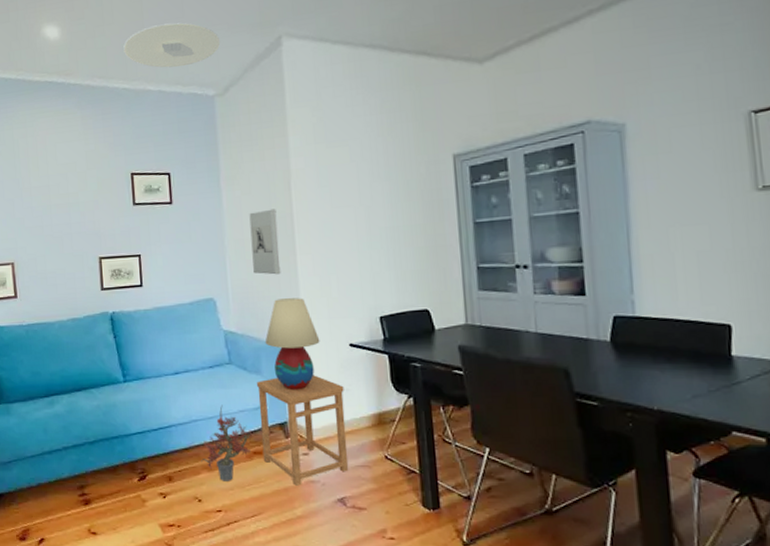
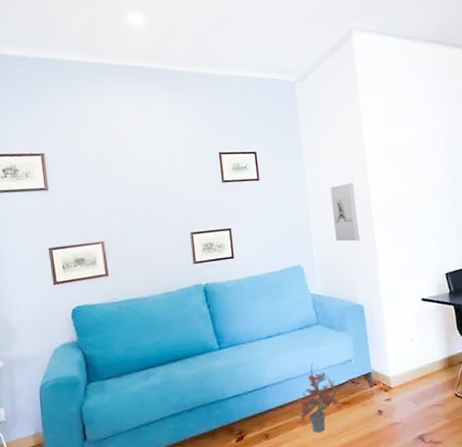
ceiling light: present [123,22,221,68] -> none [207,14,299,56]
side table: present [257,375,349,486] -> none [343,328,425,429]
table lamp: present [265,298,320,391] -> none [348,260,397,344]

